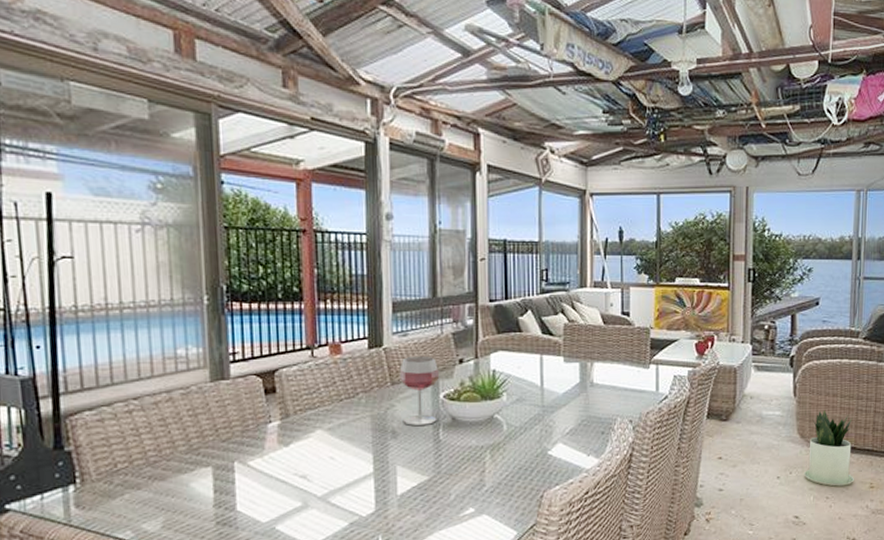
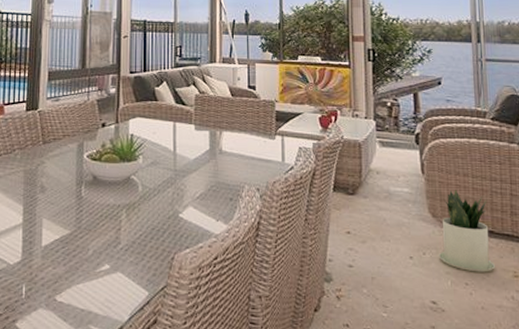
wineglass: present [399,355,439,427] -> none [50,119,84,183]

